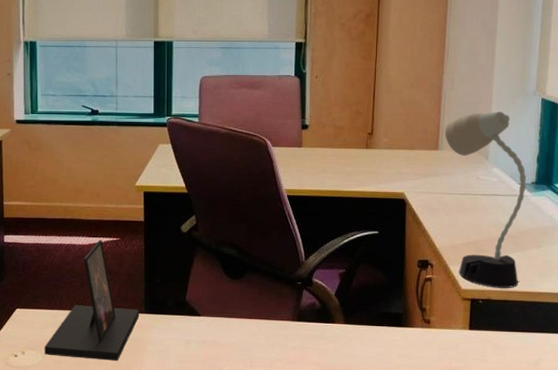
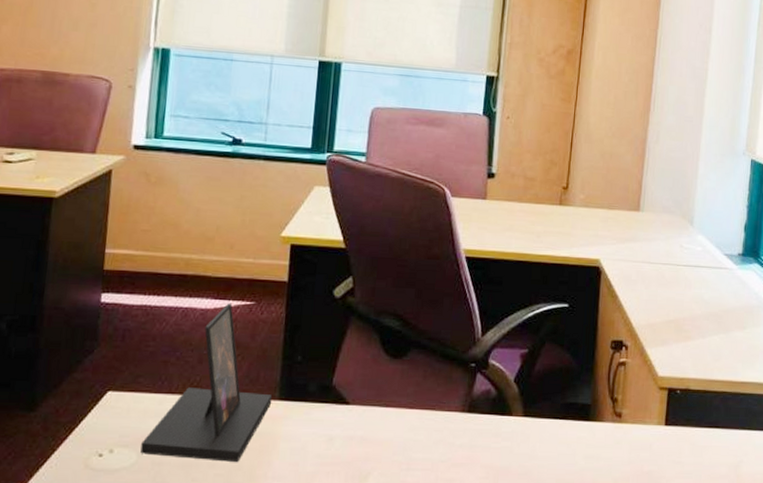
desk lamp: present [445,111,527,289] -> none [647,171,733,377]

